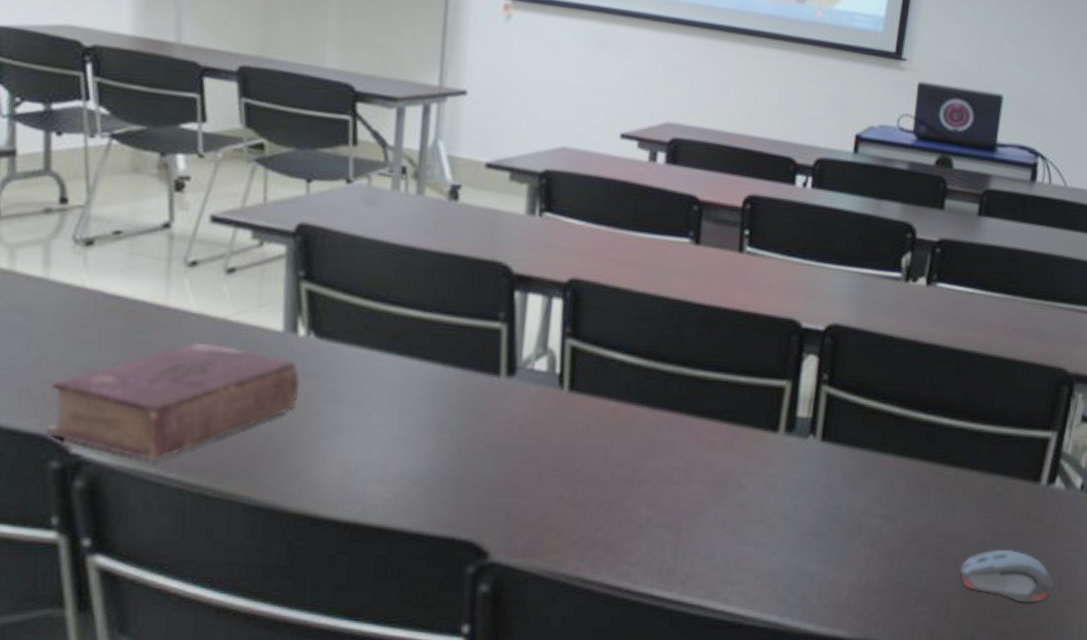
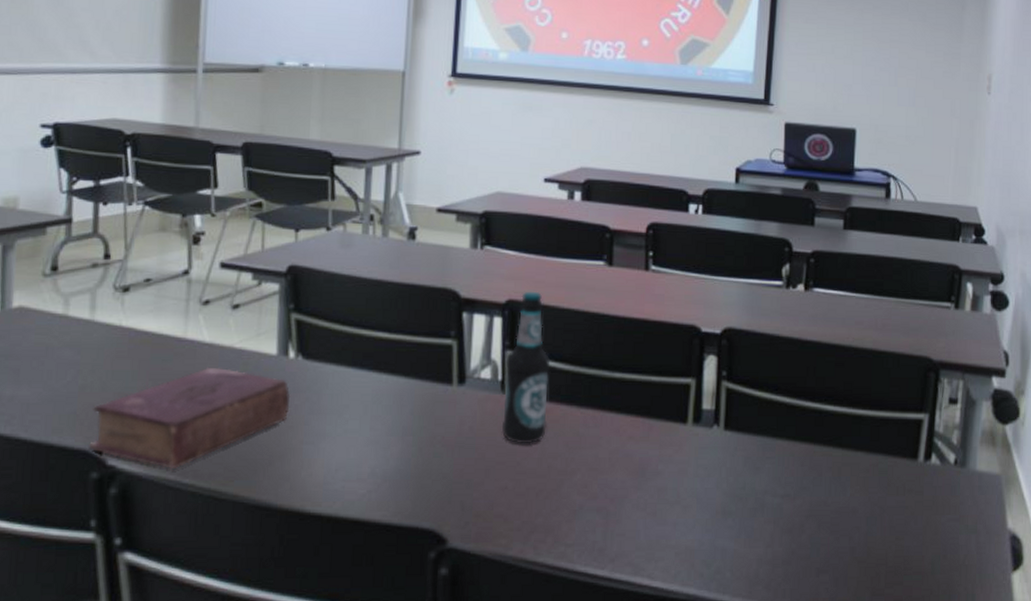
bottle: none [557,269,620,449] -> present [501,291,551,444]
computer mouse: present [960,549,1055,603] -> none [854,521,939,570]

